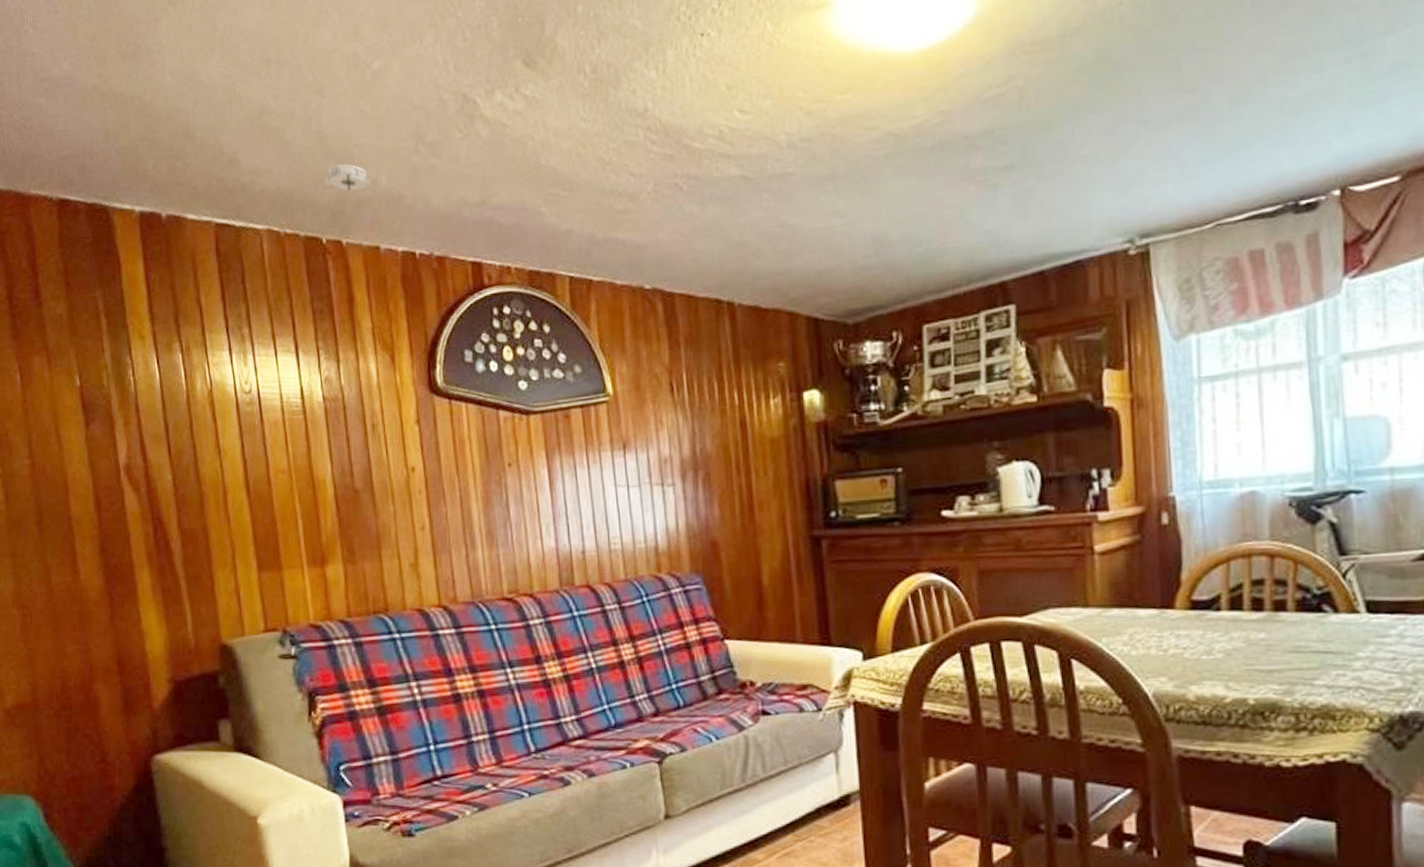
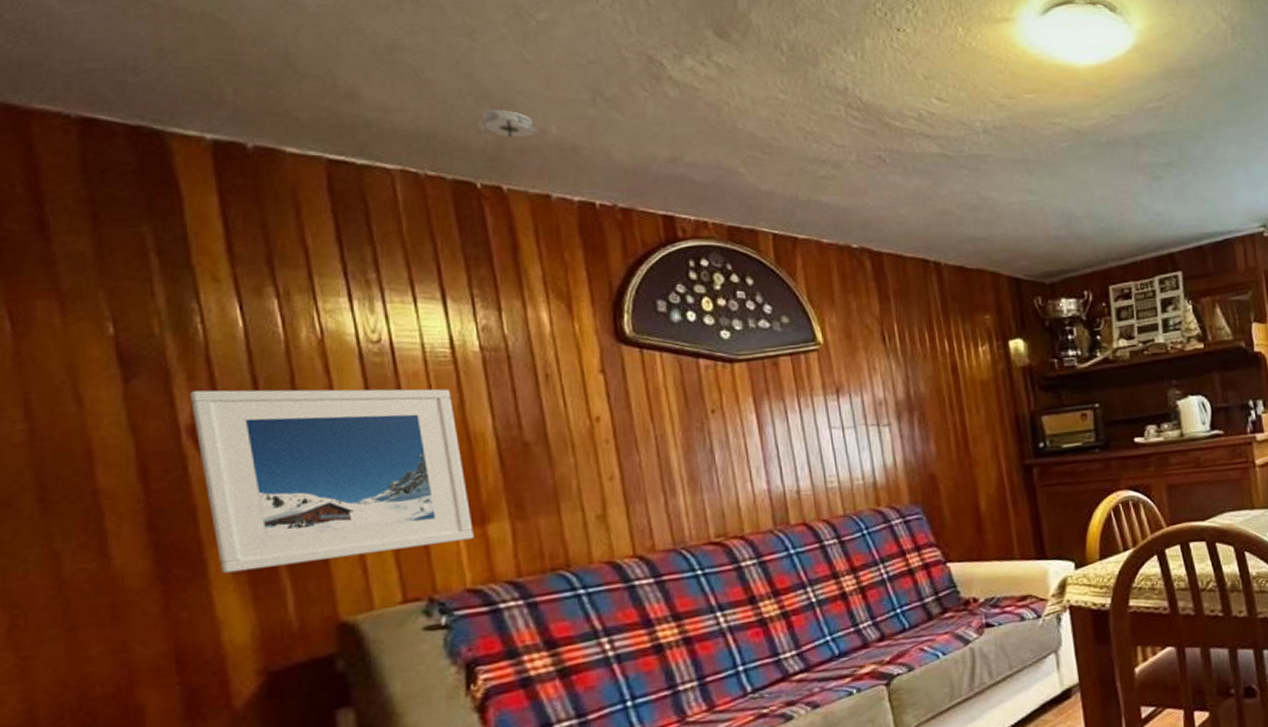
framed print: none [125,434,316,594] -> present [189,388,474,574]

